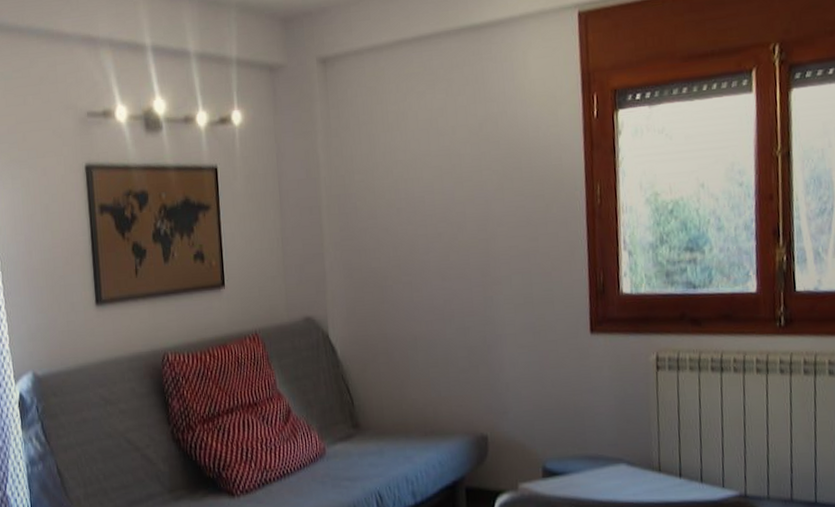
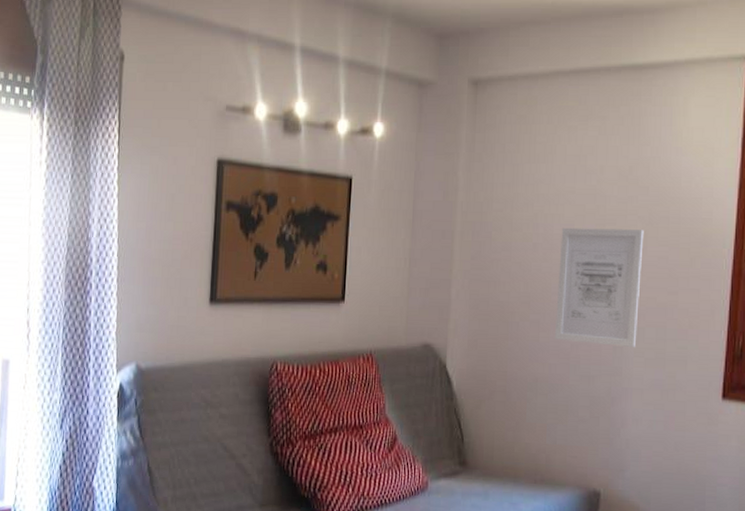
wall art: none [422,183,505,298] -> present [555,227,644,348]

